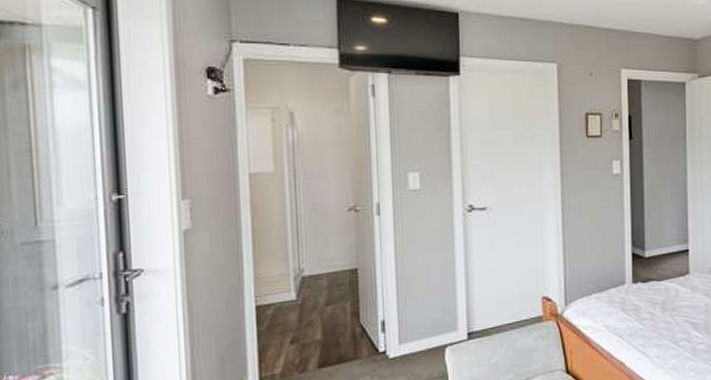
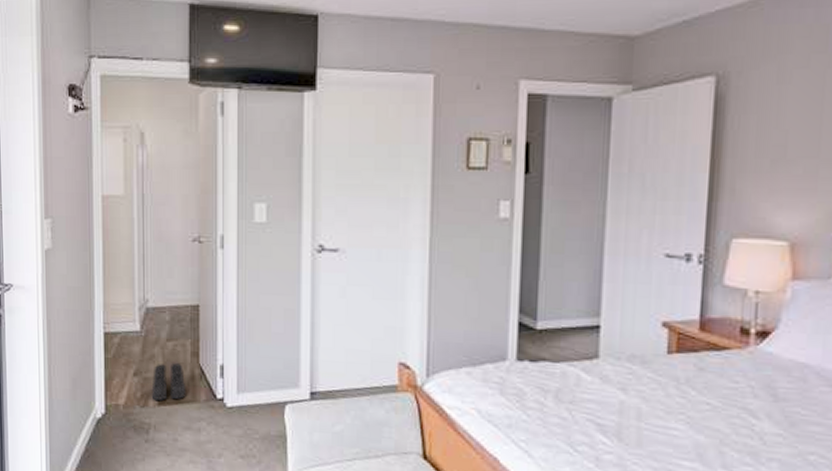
boots: none [310,324,348,364] -> present [151,362,186,401]

